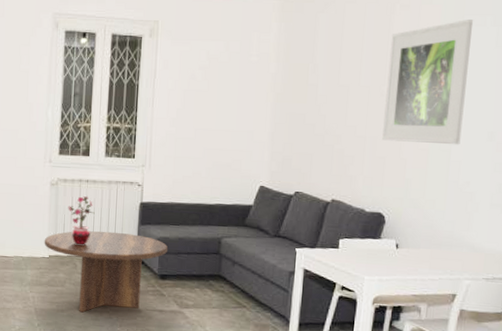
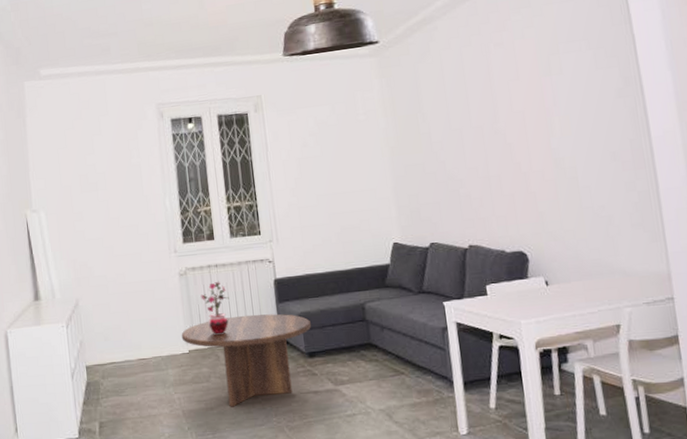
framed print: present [382,20,473,145] -> none [492,47,585,178]

